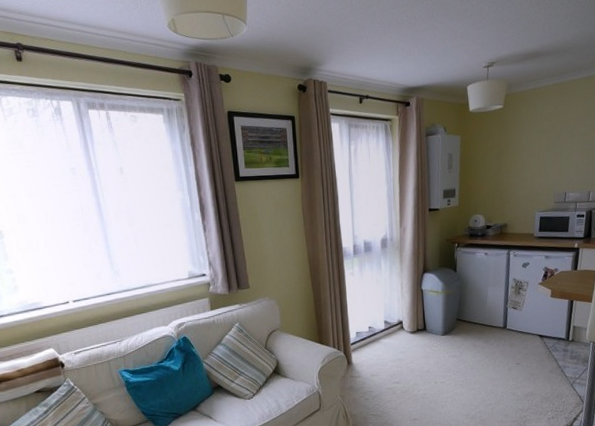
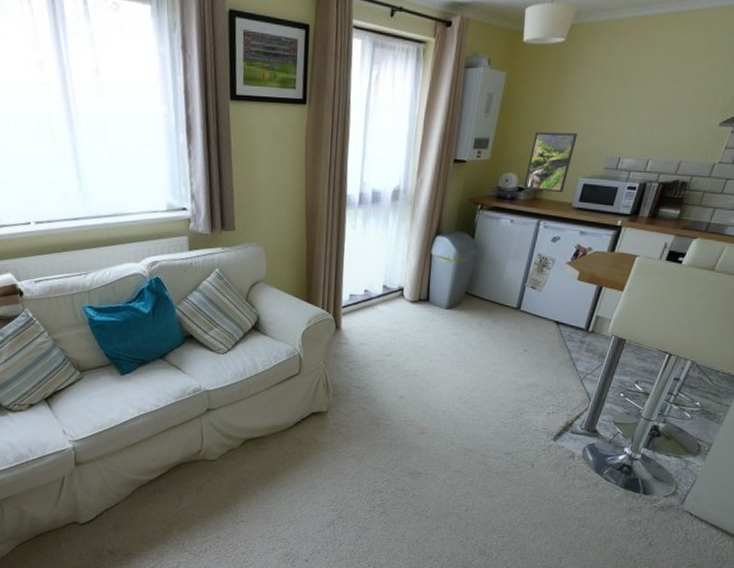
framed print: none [490,177,527,227] -> present [523,131,577,193]

